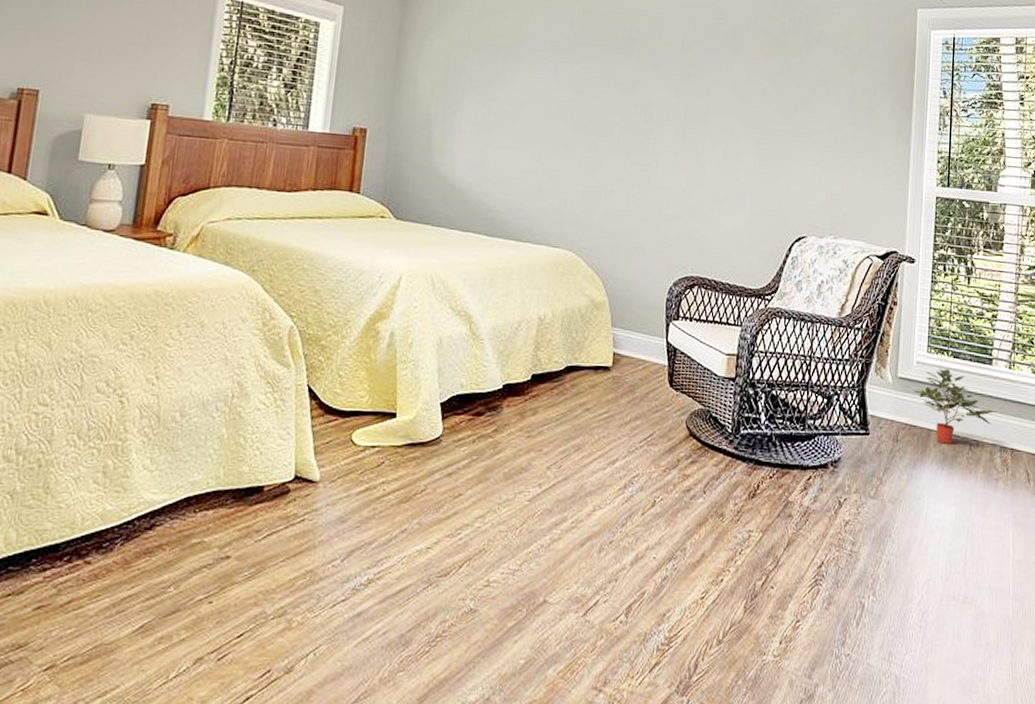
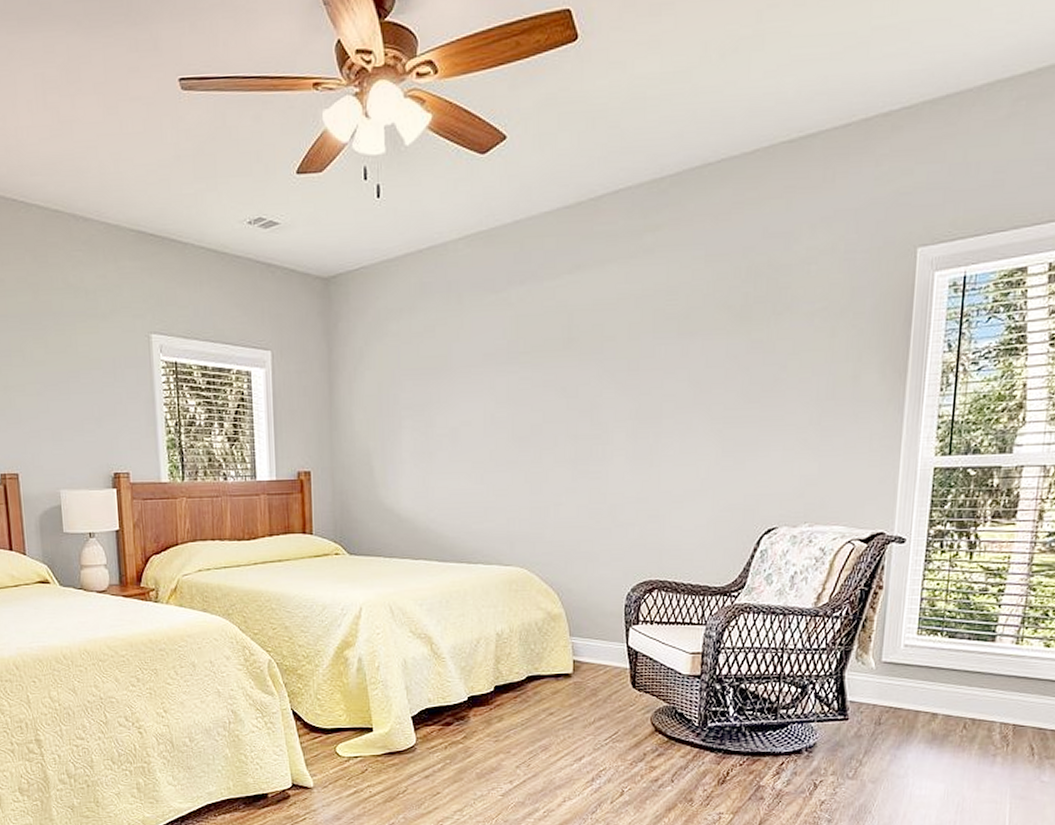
potted plant: present [913,369,997,444] -> none [899,650,998,724]

